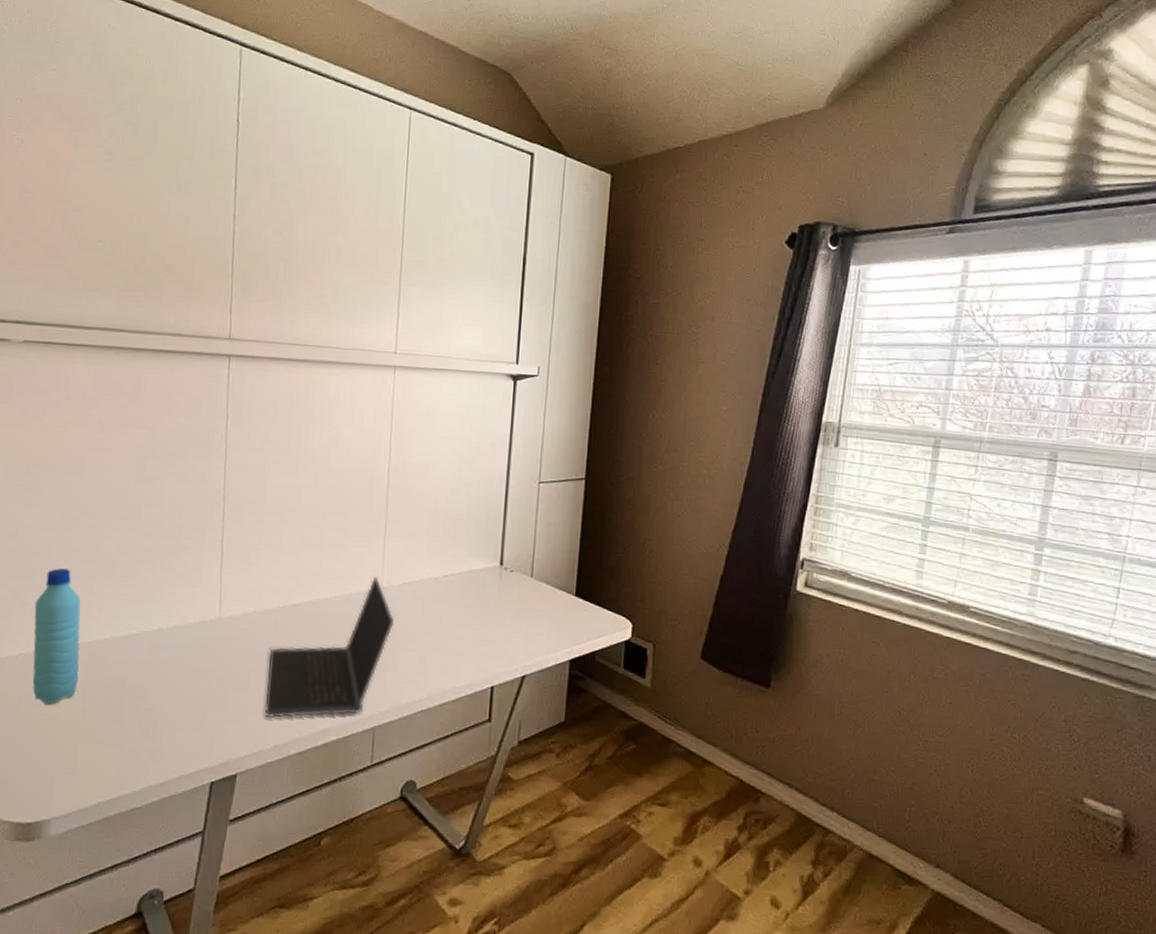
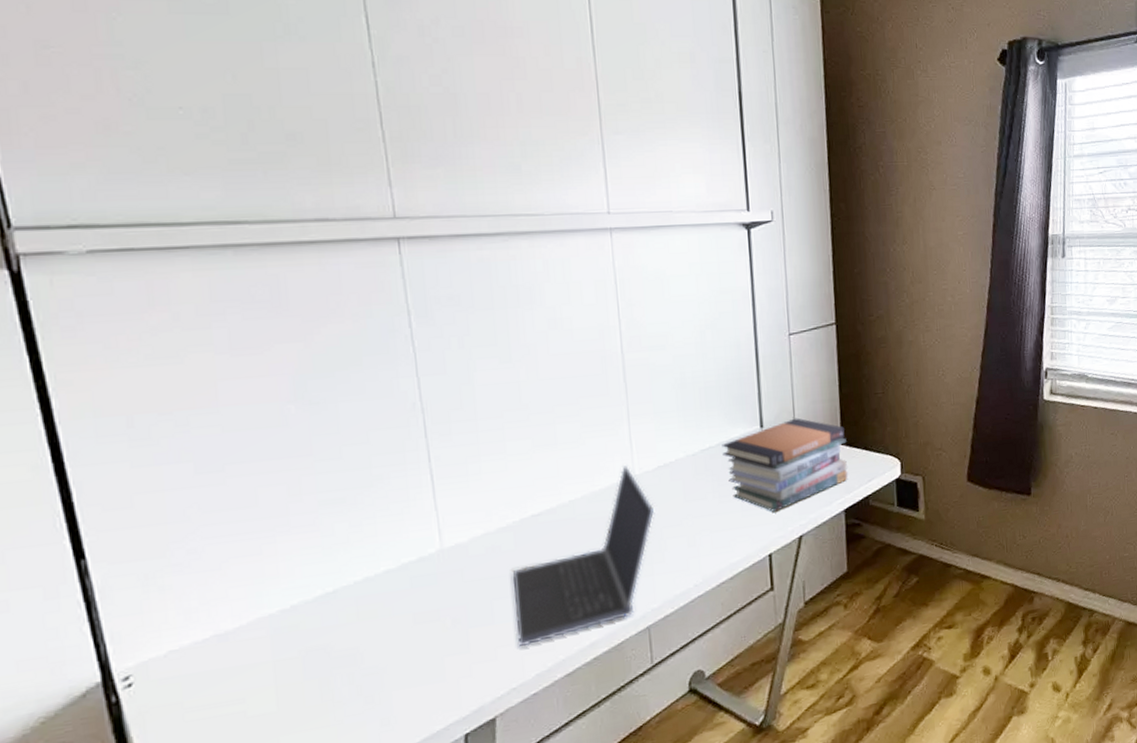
water bottle: present [33,568,81,705] -> none [179,533,264,703]
book stack: none [462,562,581,647] -> present [722,418,848,512]

